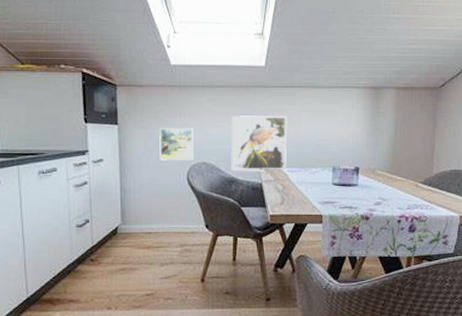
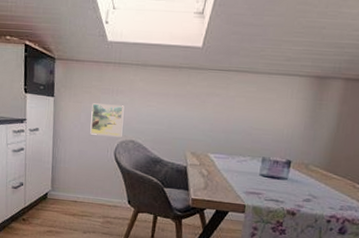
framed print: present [231,116,288,172] -> none [157,96,220,156]

